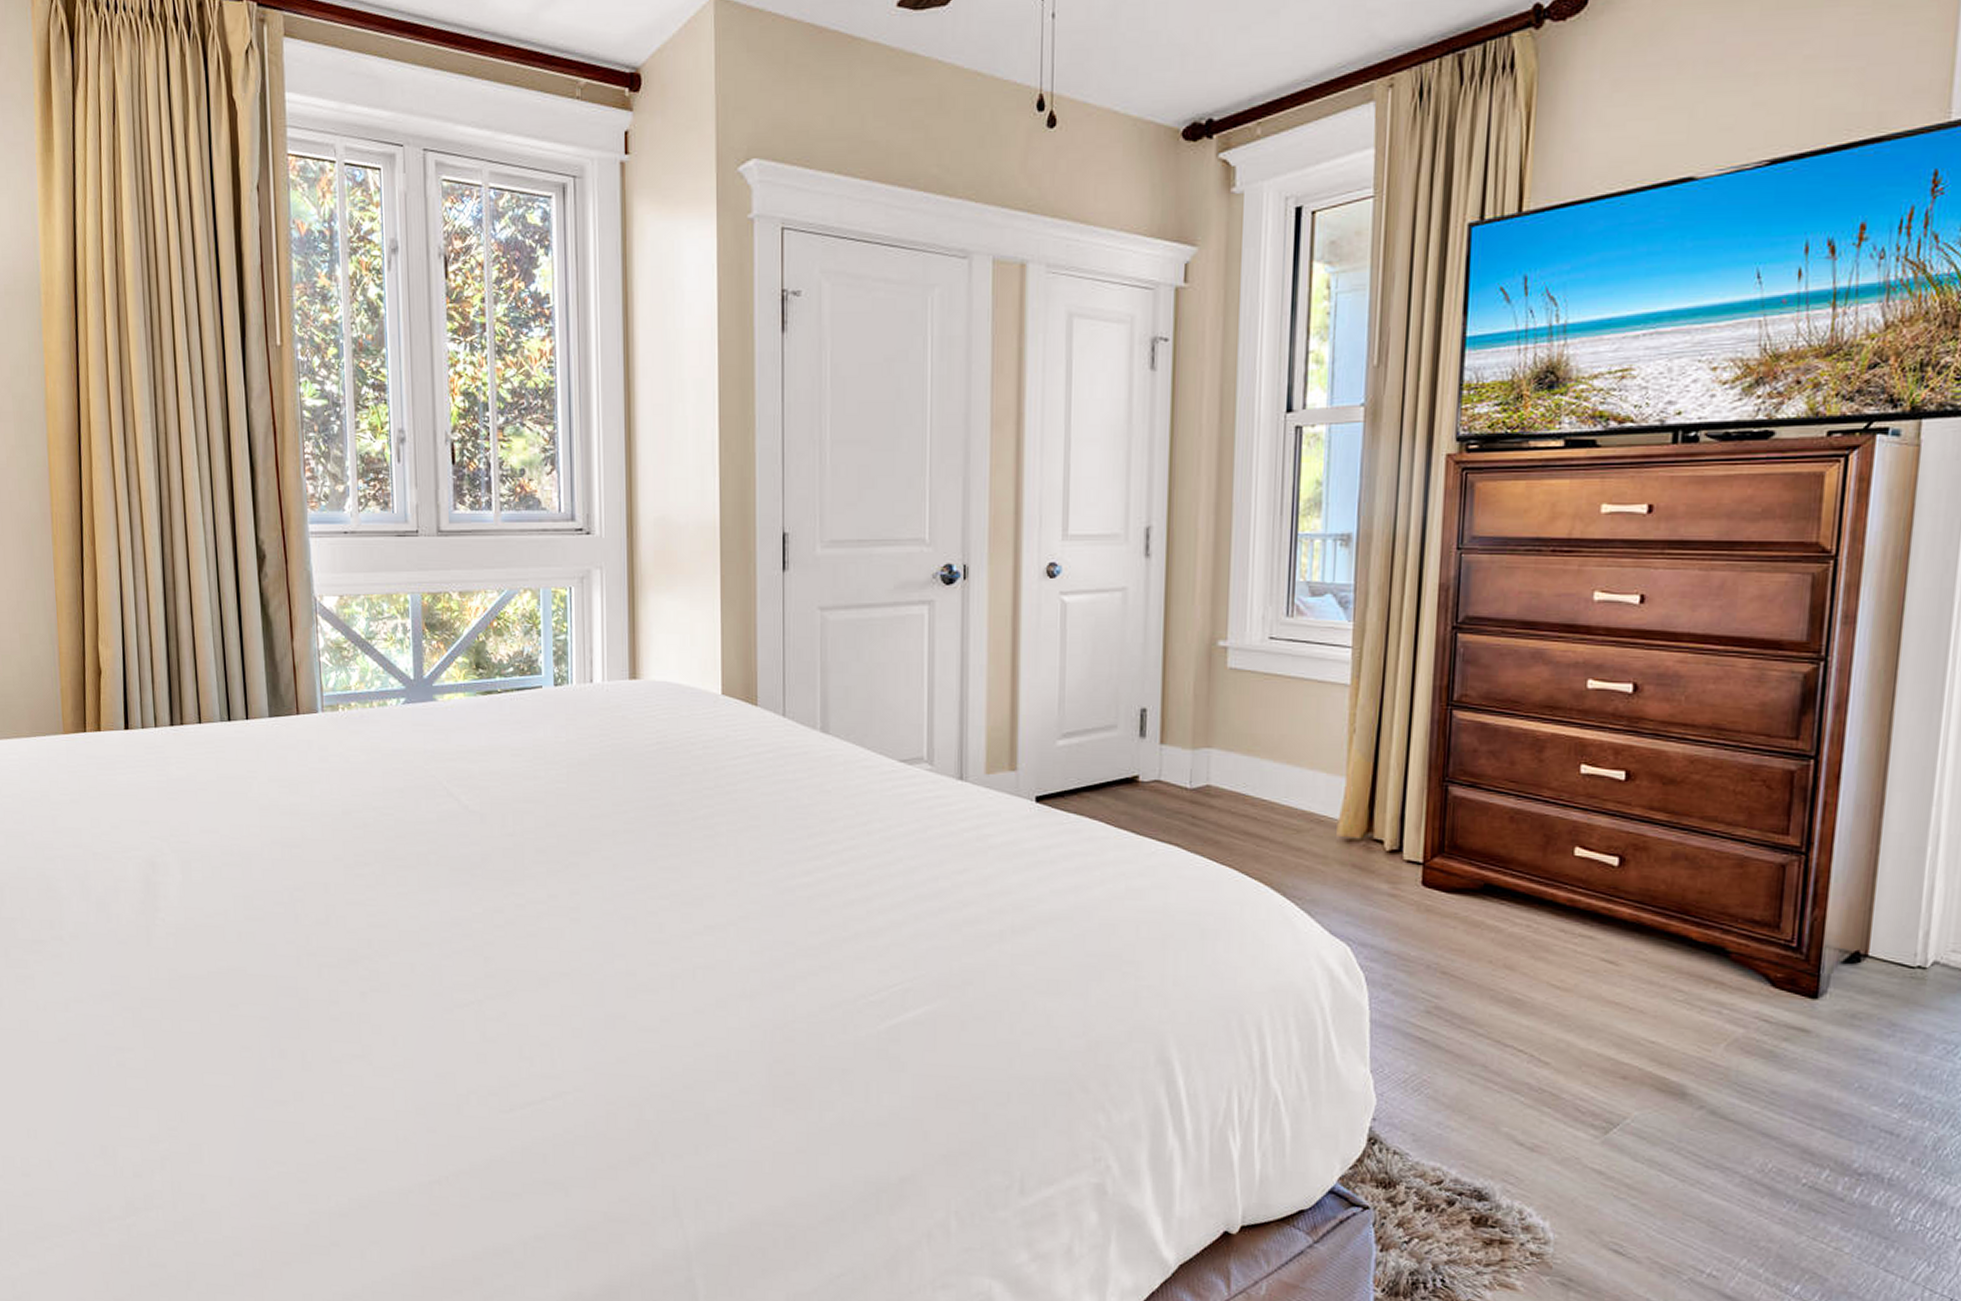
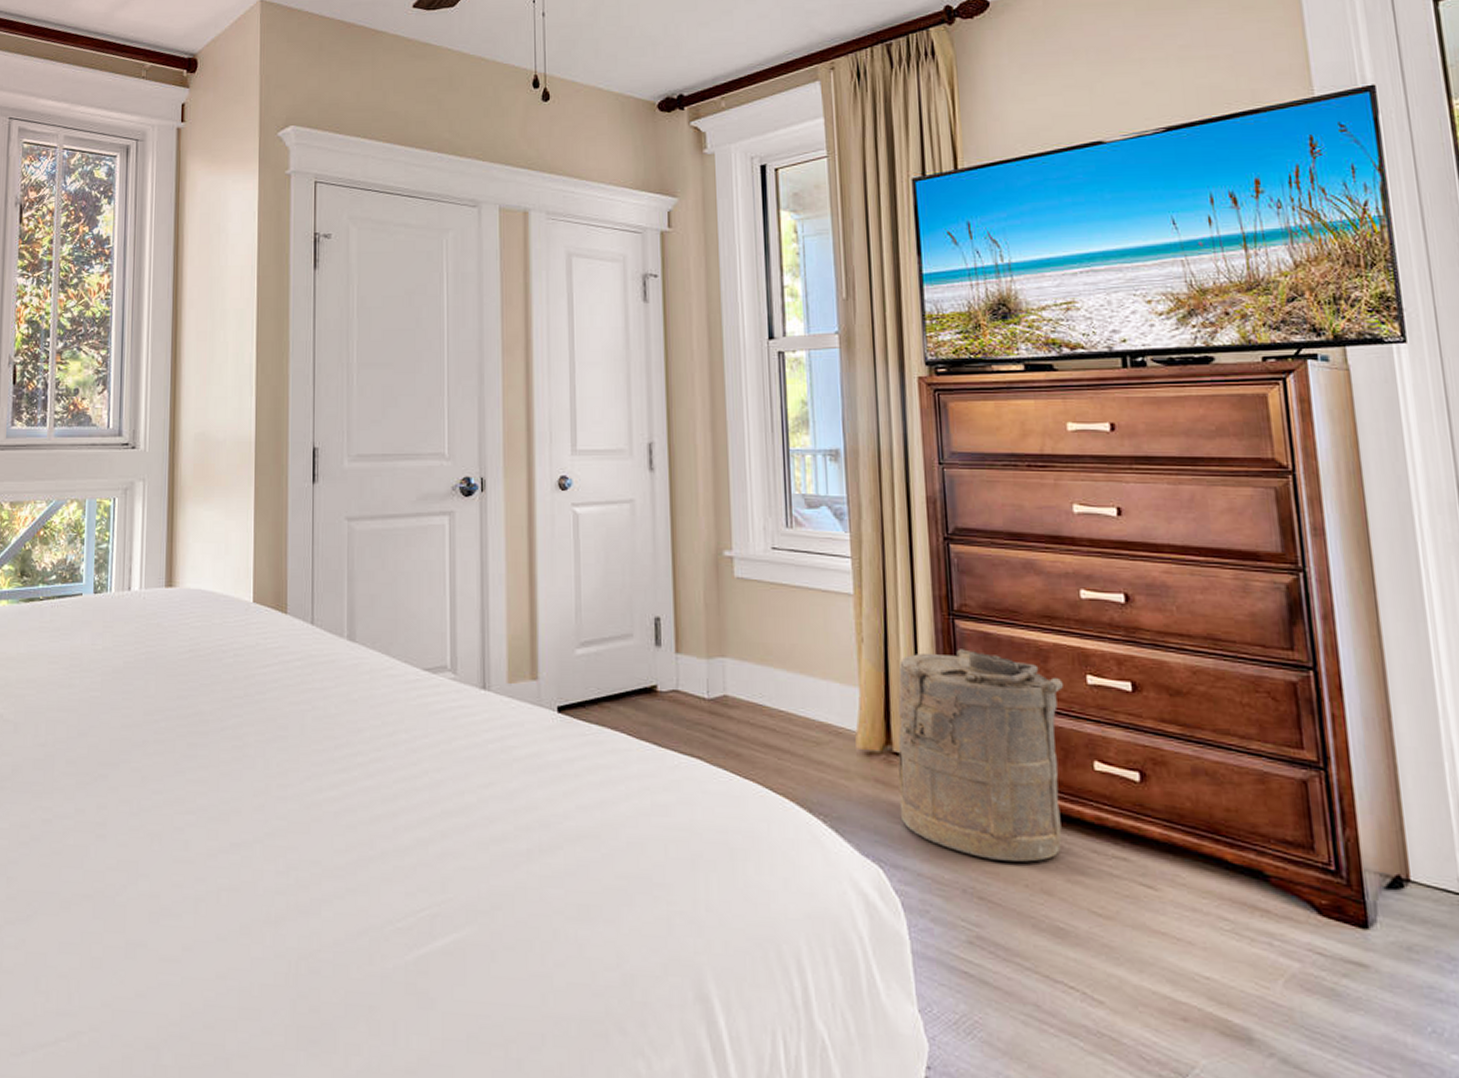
laundry hamper: none [1374,739,1555,940] -> present [898,649,1063,862]

